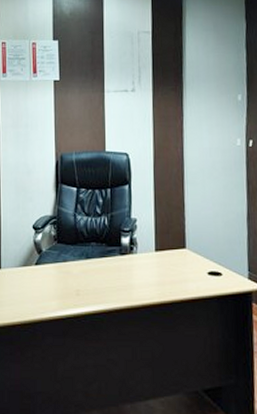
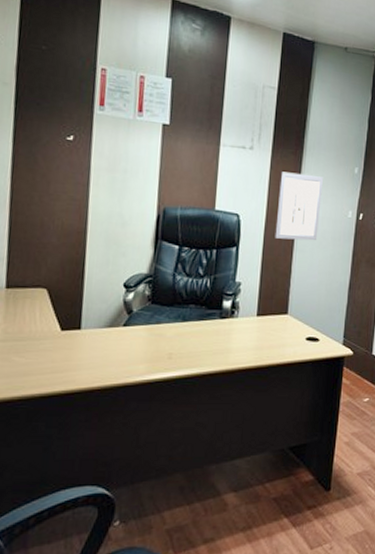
wall art: none [163,107,208,173] -> present [275,171,324,241]

